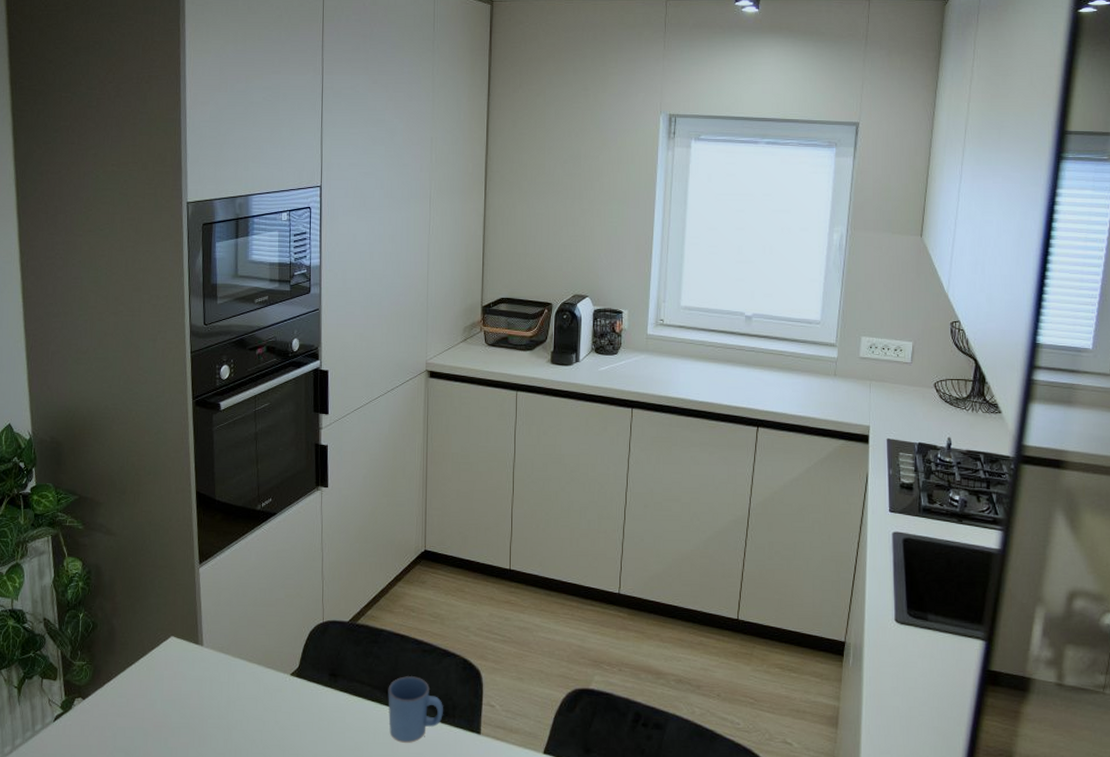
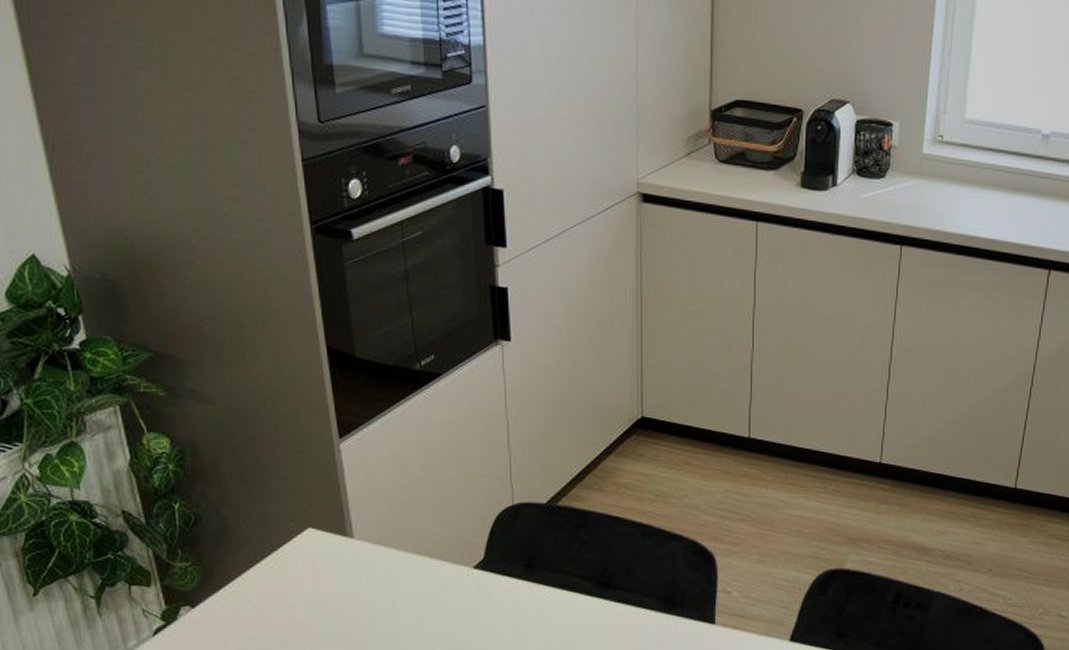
mug: present [388,676,443,743] -> none [600,563,669,638]

